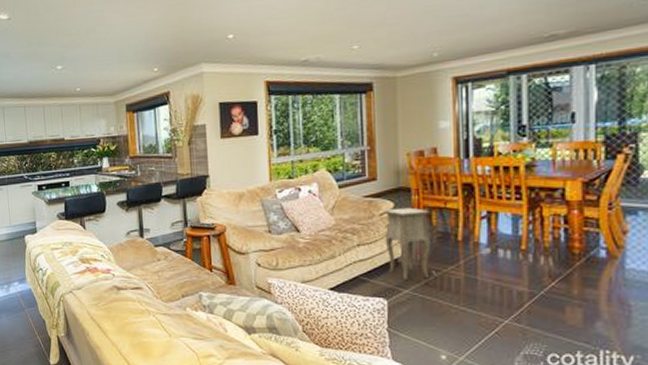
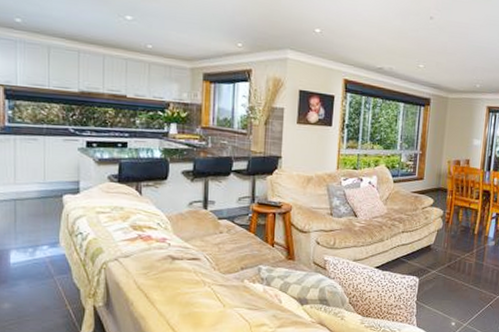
side table: present [384,207,437,280] -> none [423,204,458,263]

